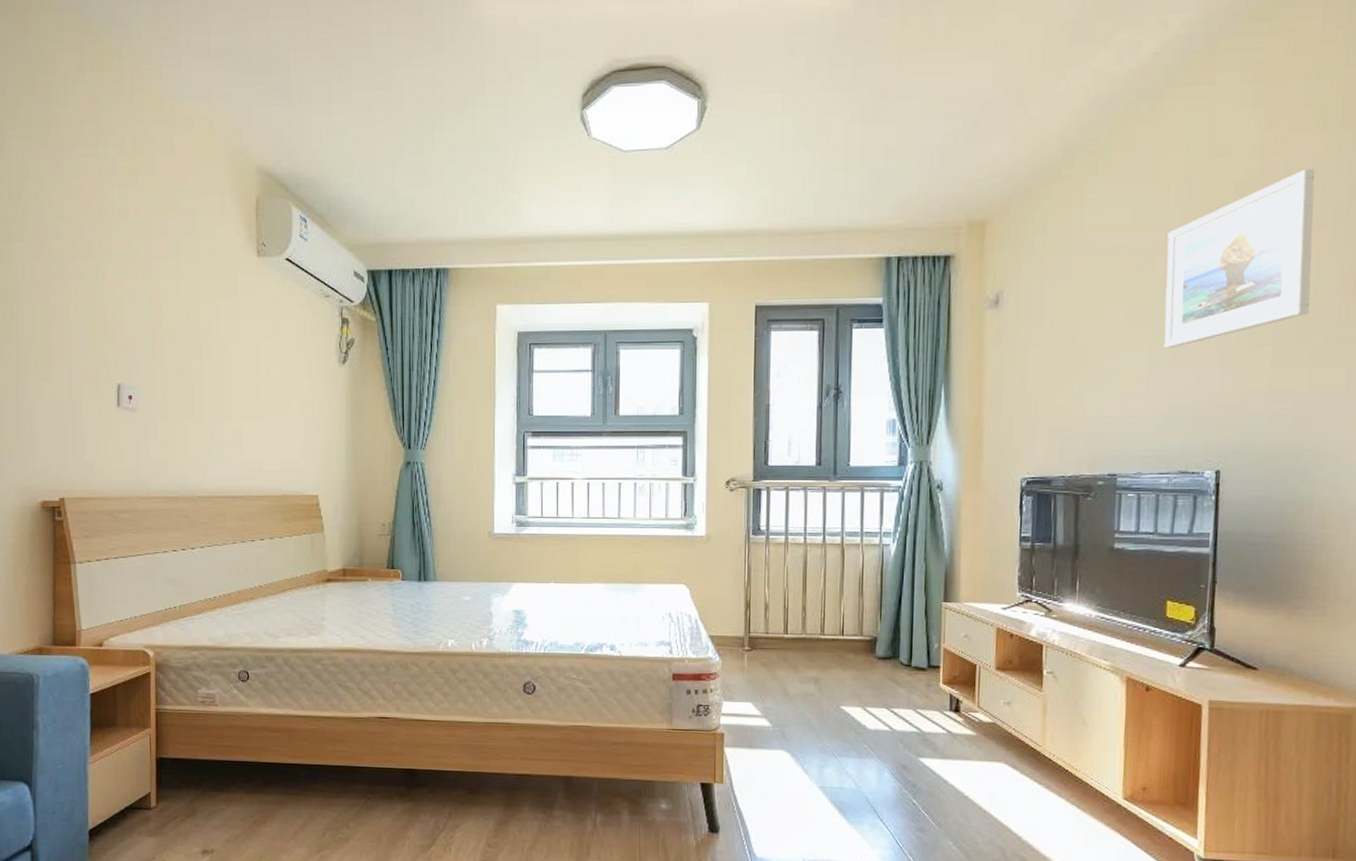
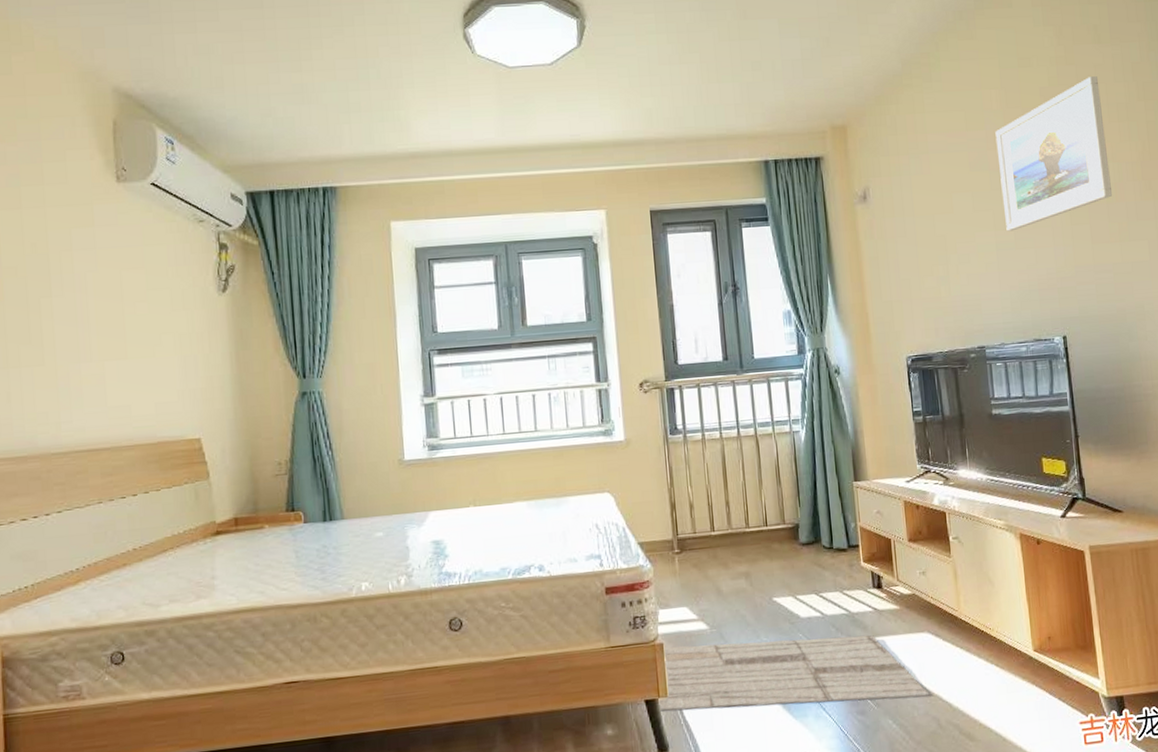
rug: none [700,737,999,826] -> present [644,634,931,712]

